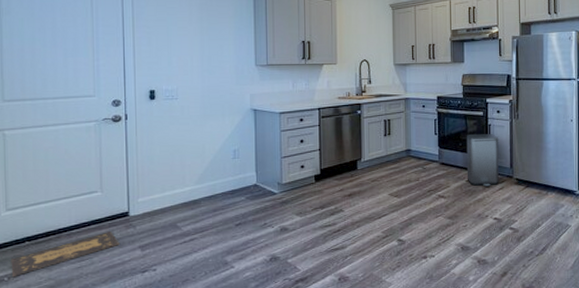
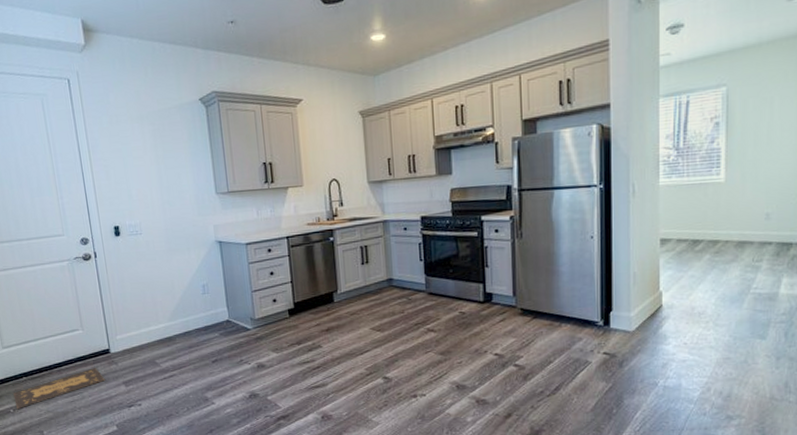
pedal bin: present [466,133,499,187] -> none [457,257,499,318]

